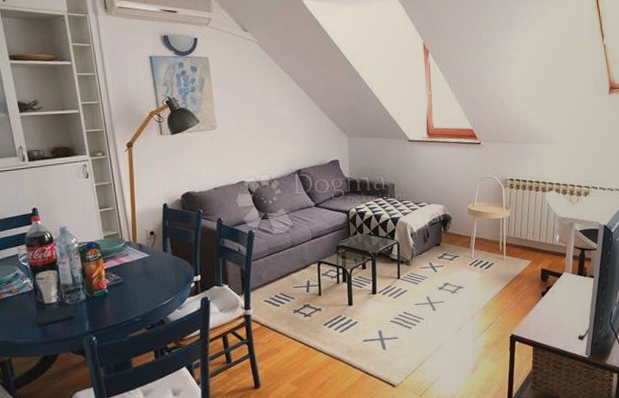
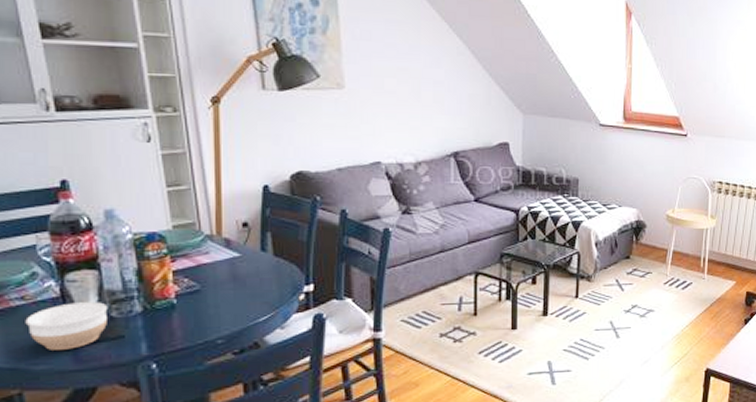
bowl: none [12,293,64,328] -> present [25,302,108,350]

